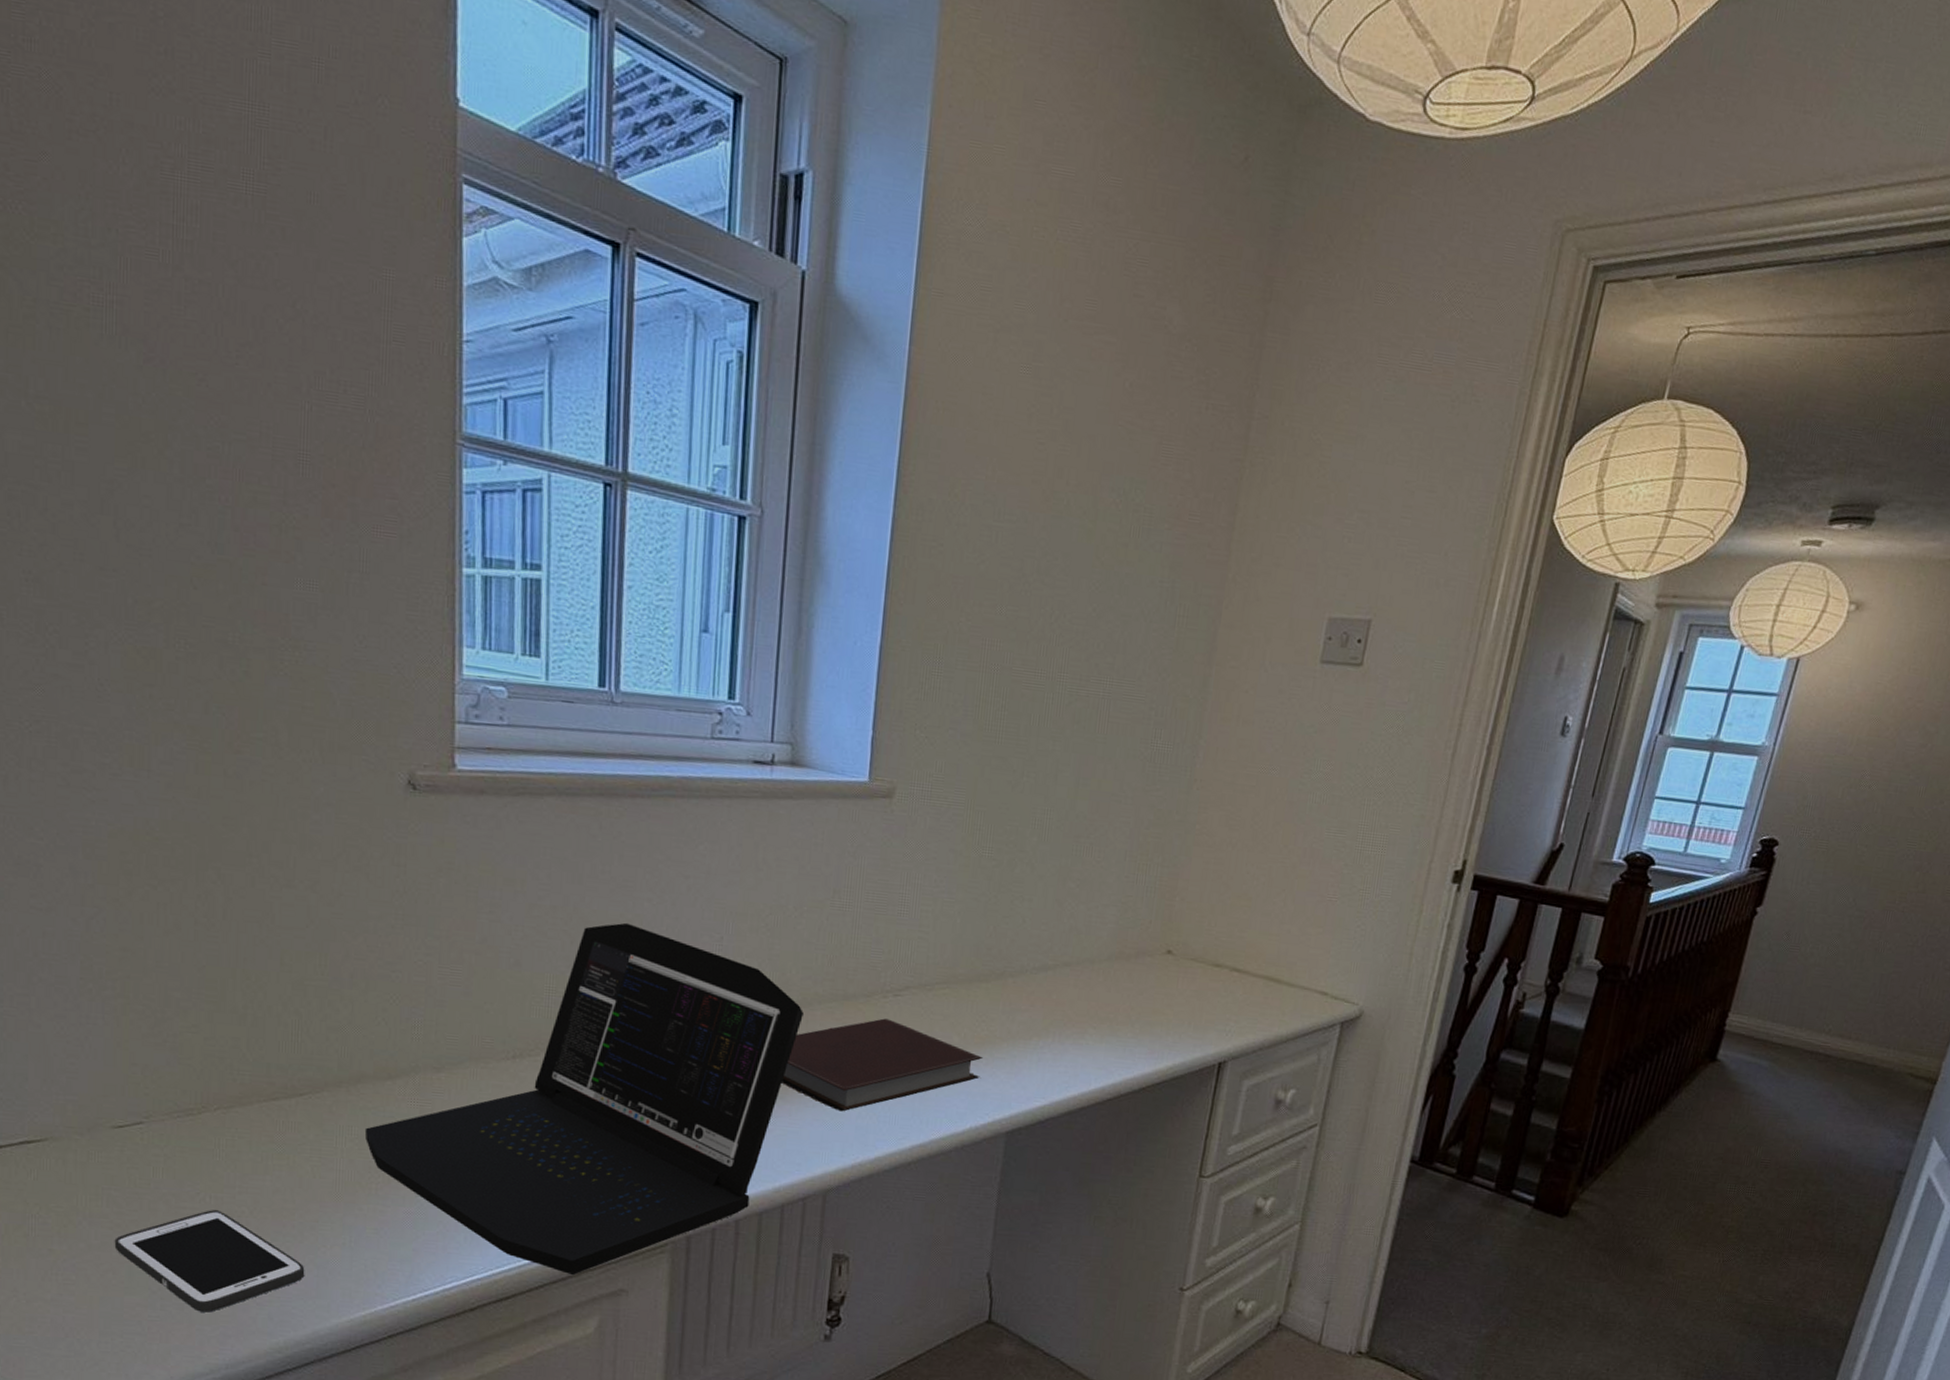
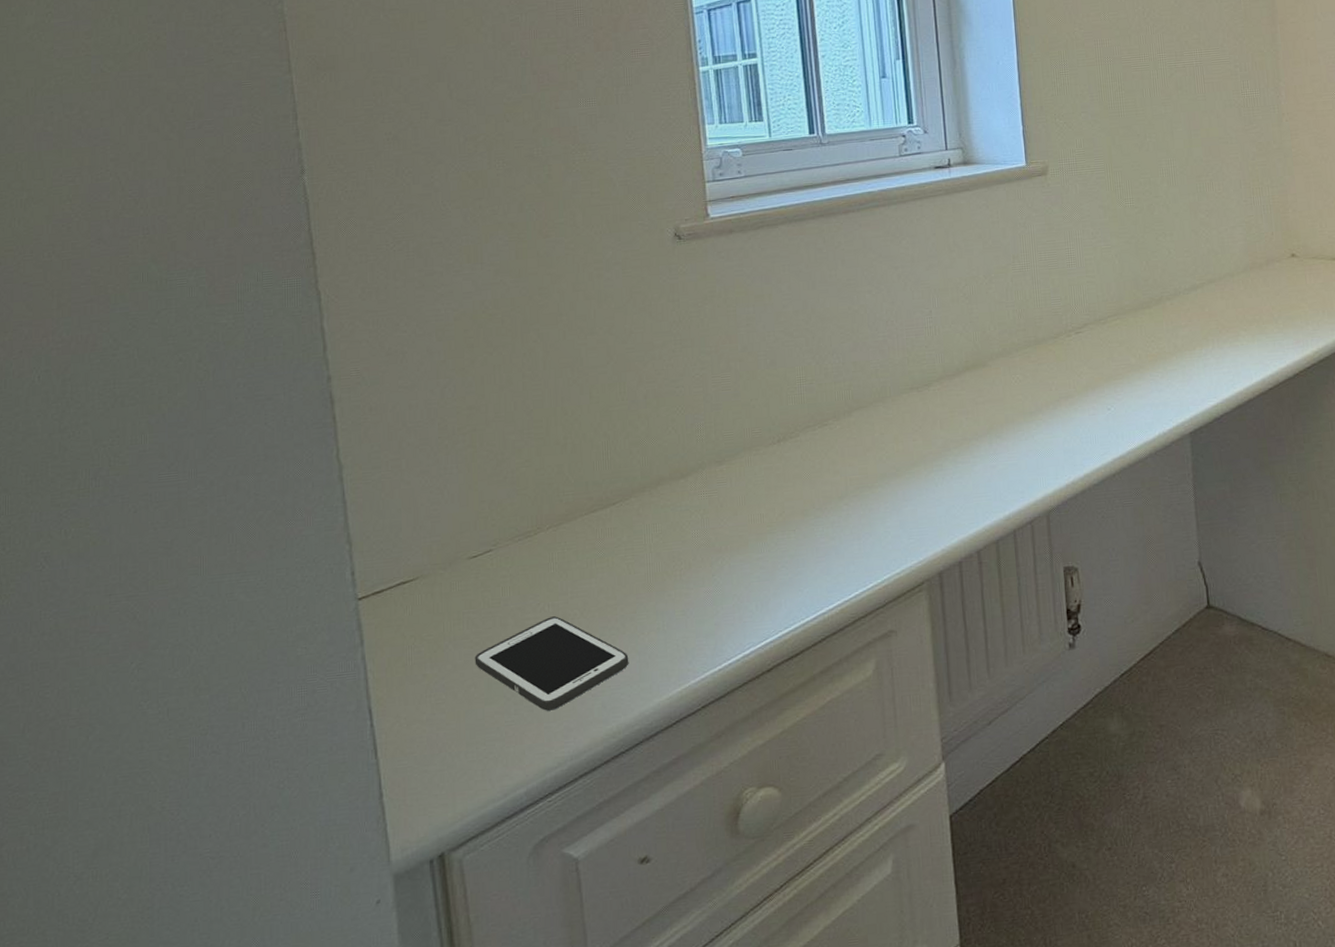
laptop: present [364,922,803,1276] -> none [666,313,1006,625]
notebook: present [782,1018,984,1112] -> none [996,353,1159,440]

